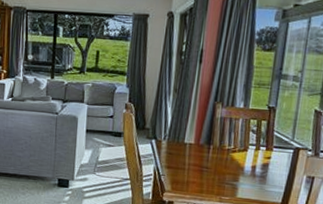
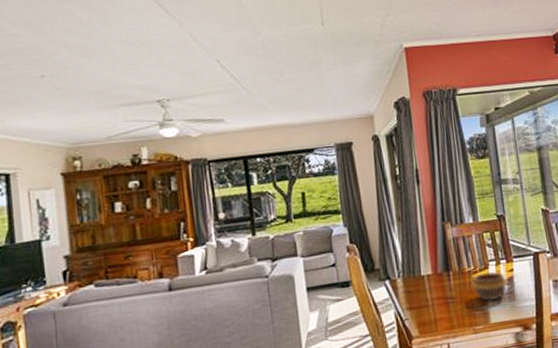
bowl: none [227,153,263,179] -> present [471,271,509,301]

